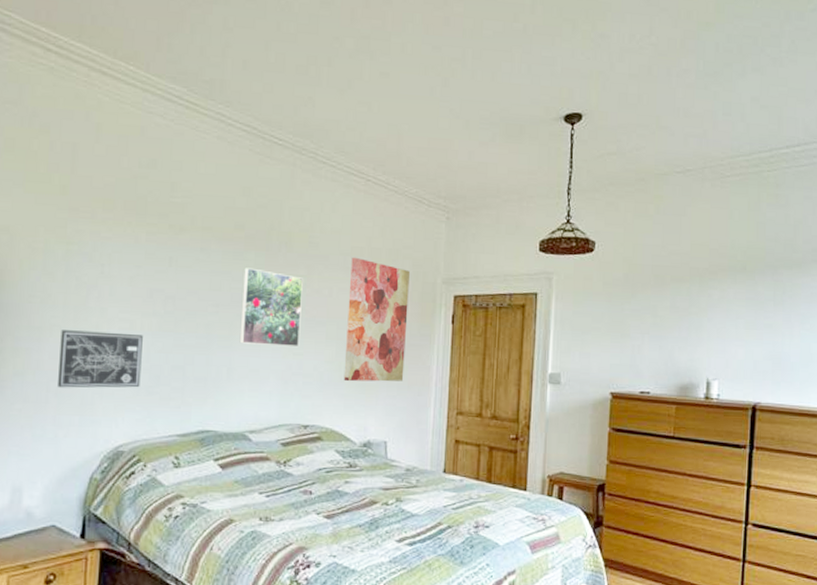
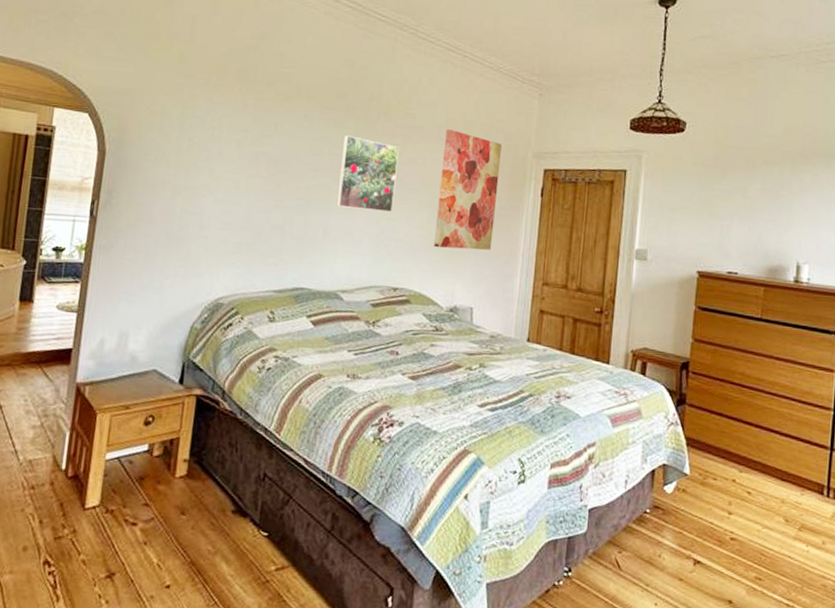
wall art: present [58,330,143,388] -> none [166,187,247,244]

